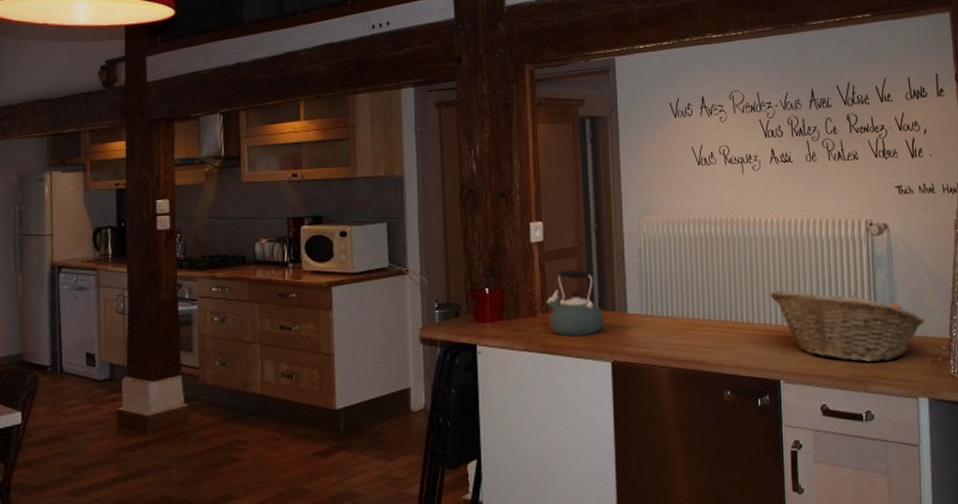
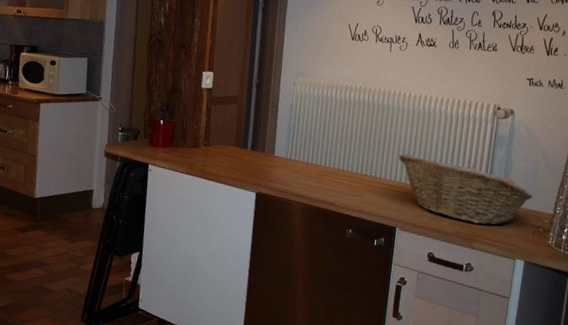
kettle: present [546,270,604,337] -> none [208,113,255,169]

